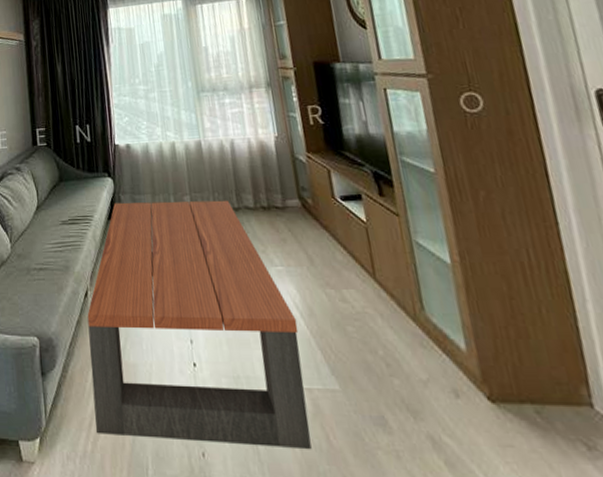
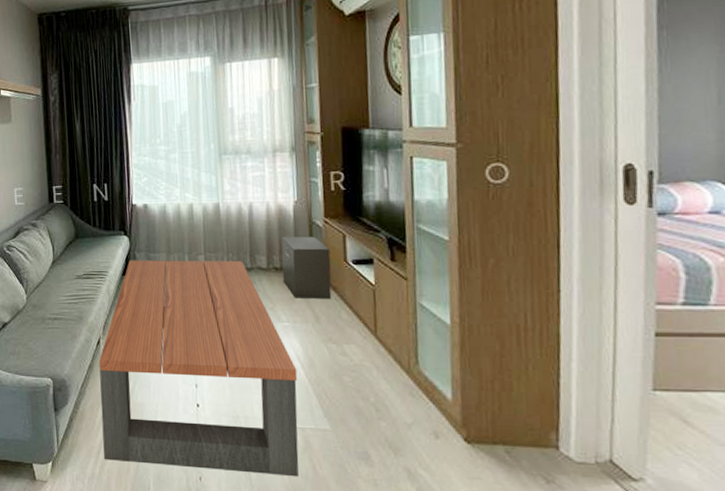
speaker: none [266,172,324,240] -> present [281,236,332,299]

